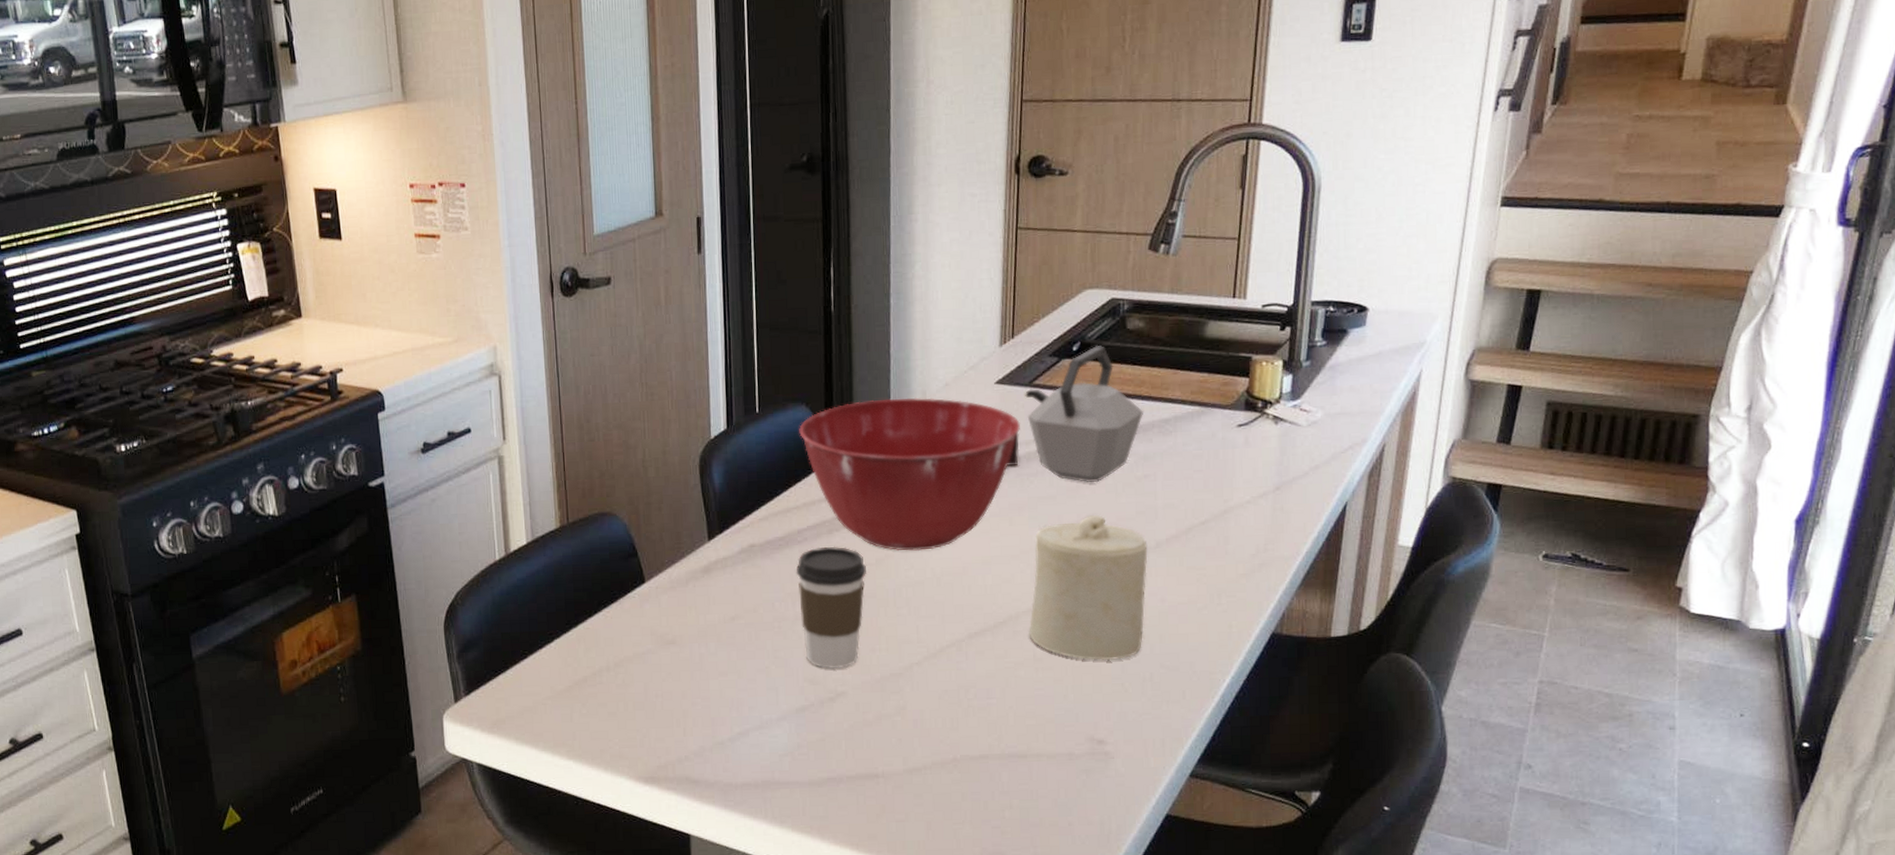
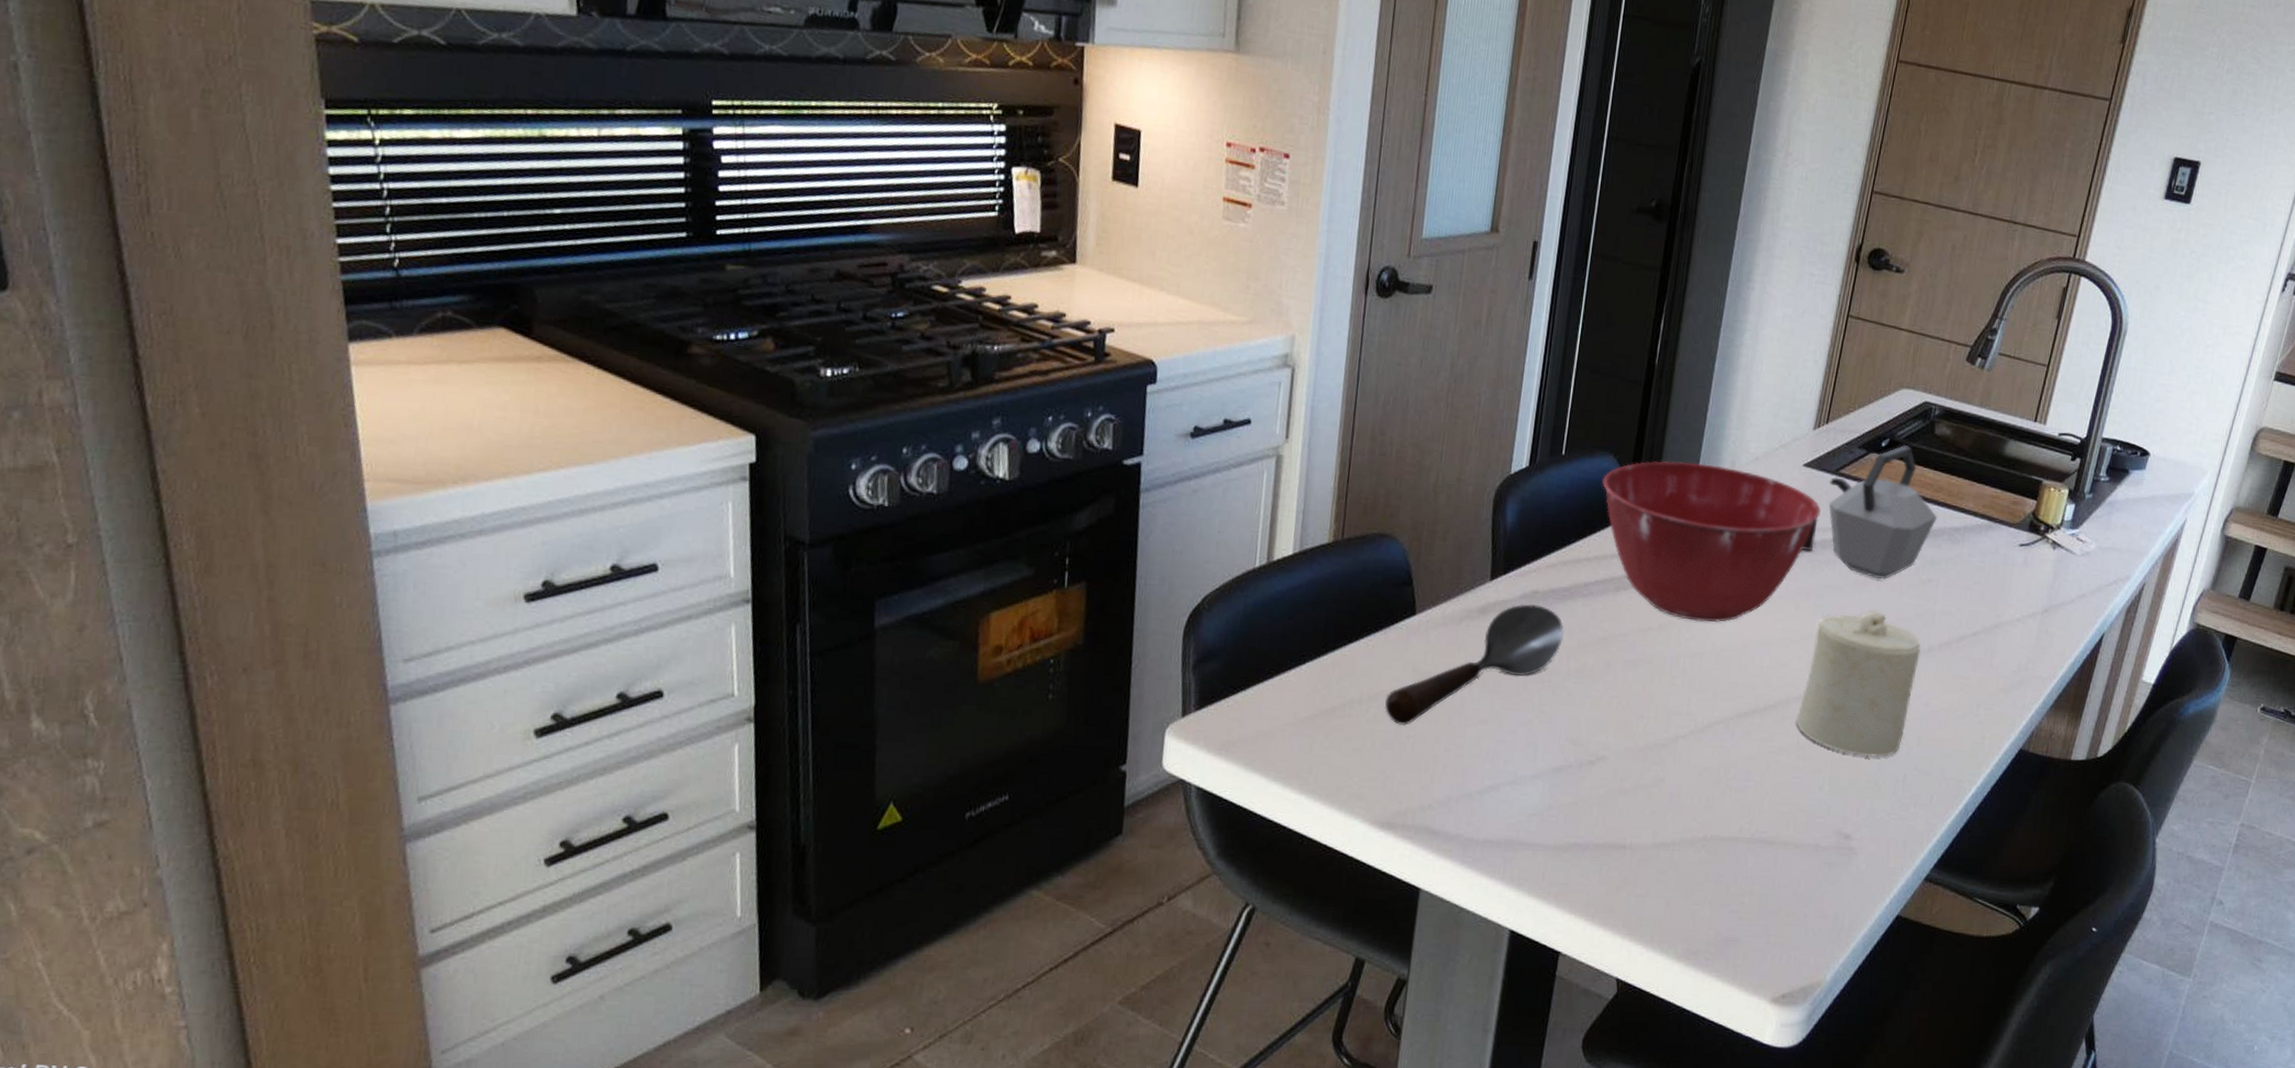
spoon: none [631,557,787,686] -> present [1385,604,1565,725]
coffee cup: present [796,546,866,669] -> none [1571,604,1648,732]

